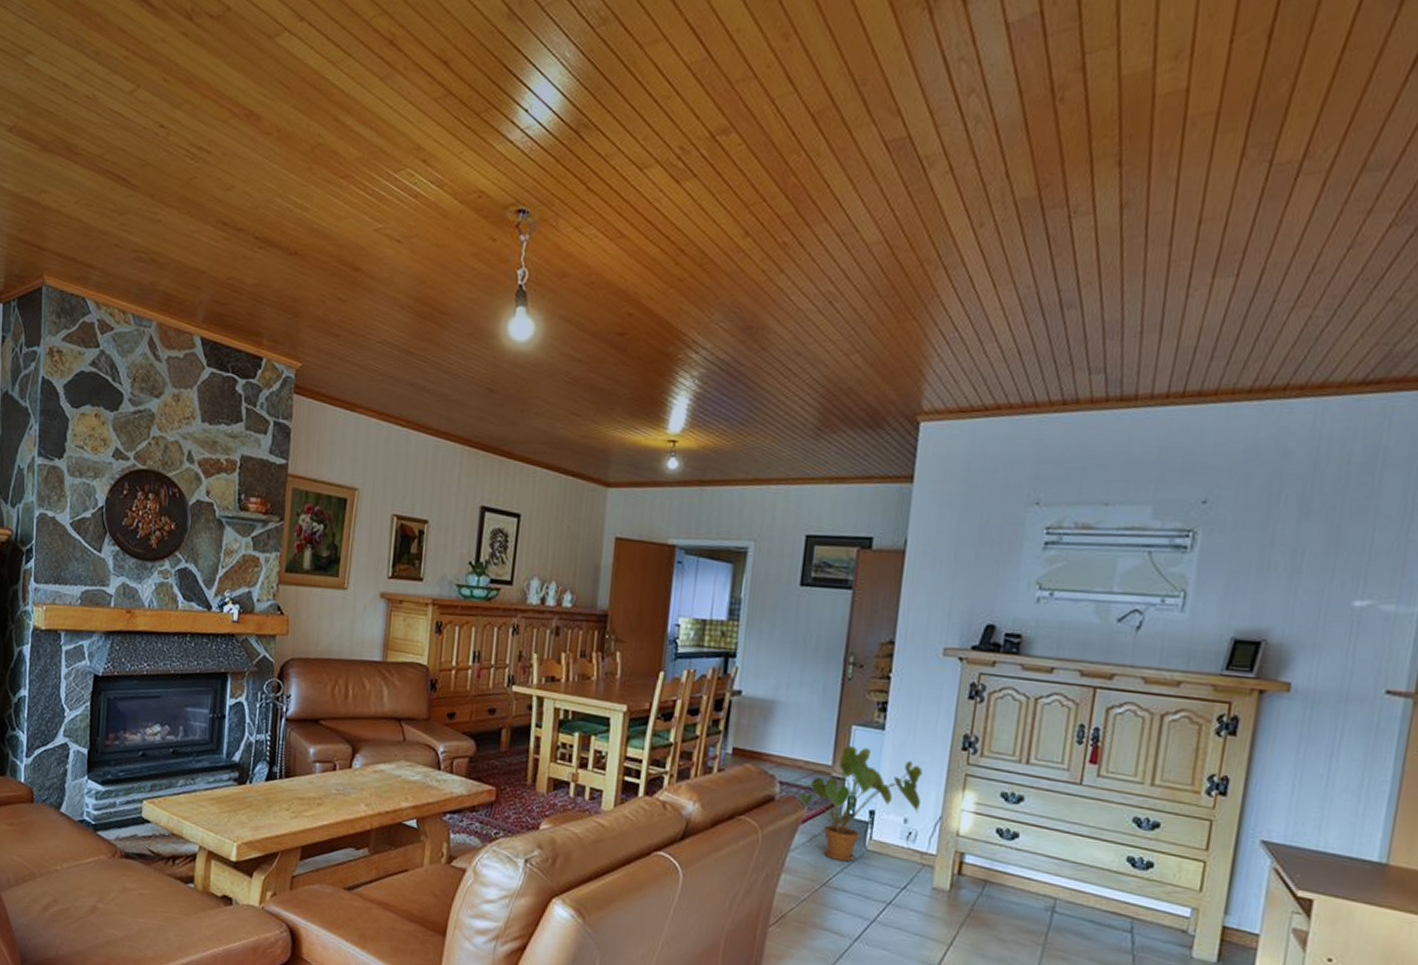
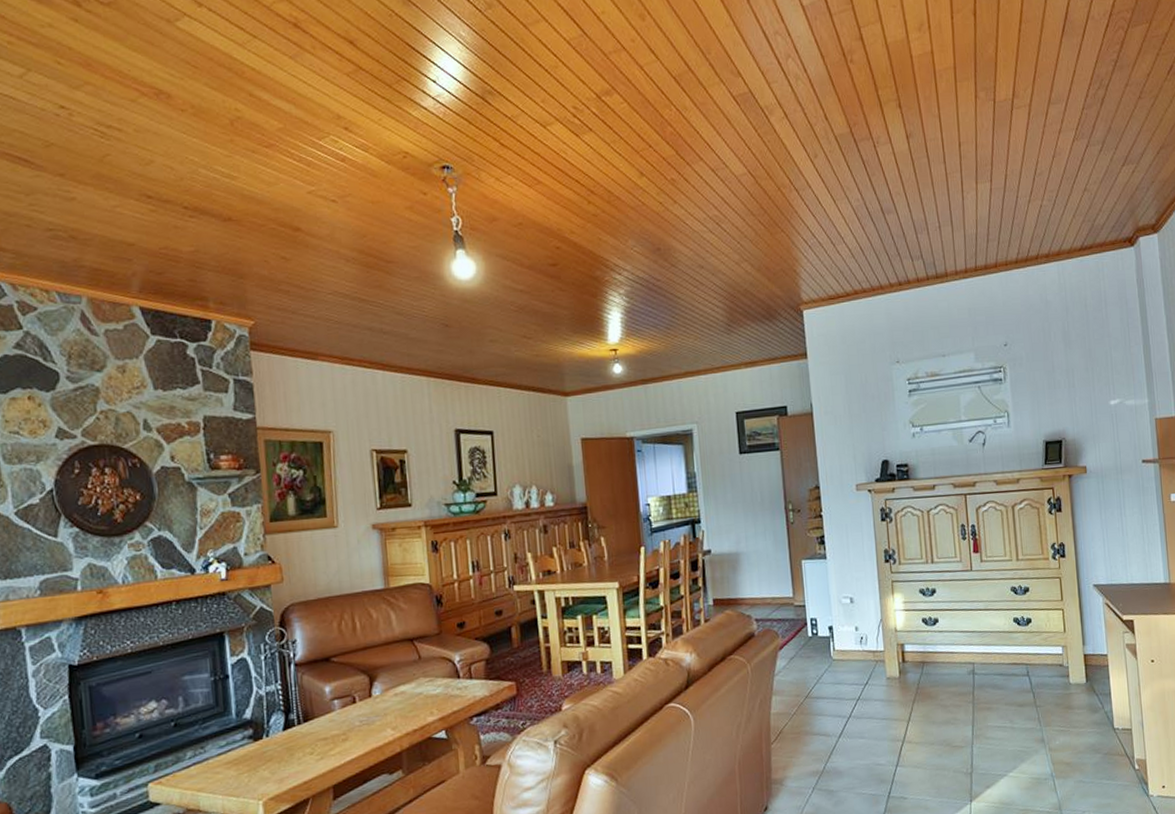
house plant: present [794,746,923,862] -> none [770,576,865,675]

